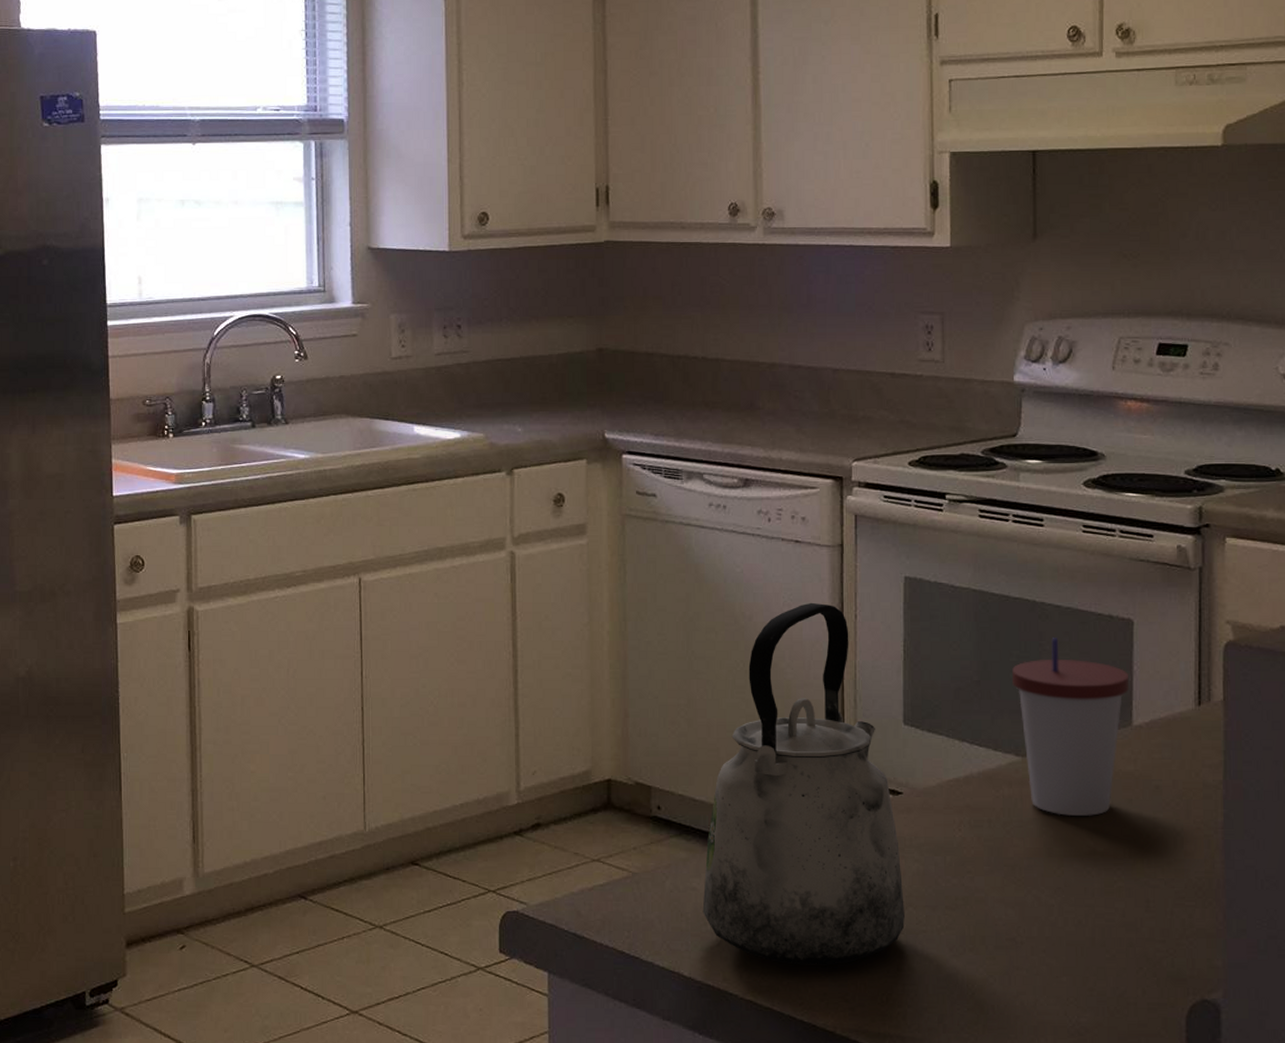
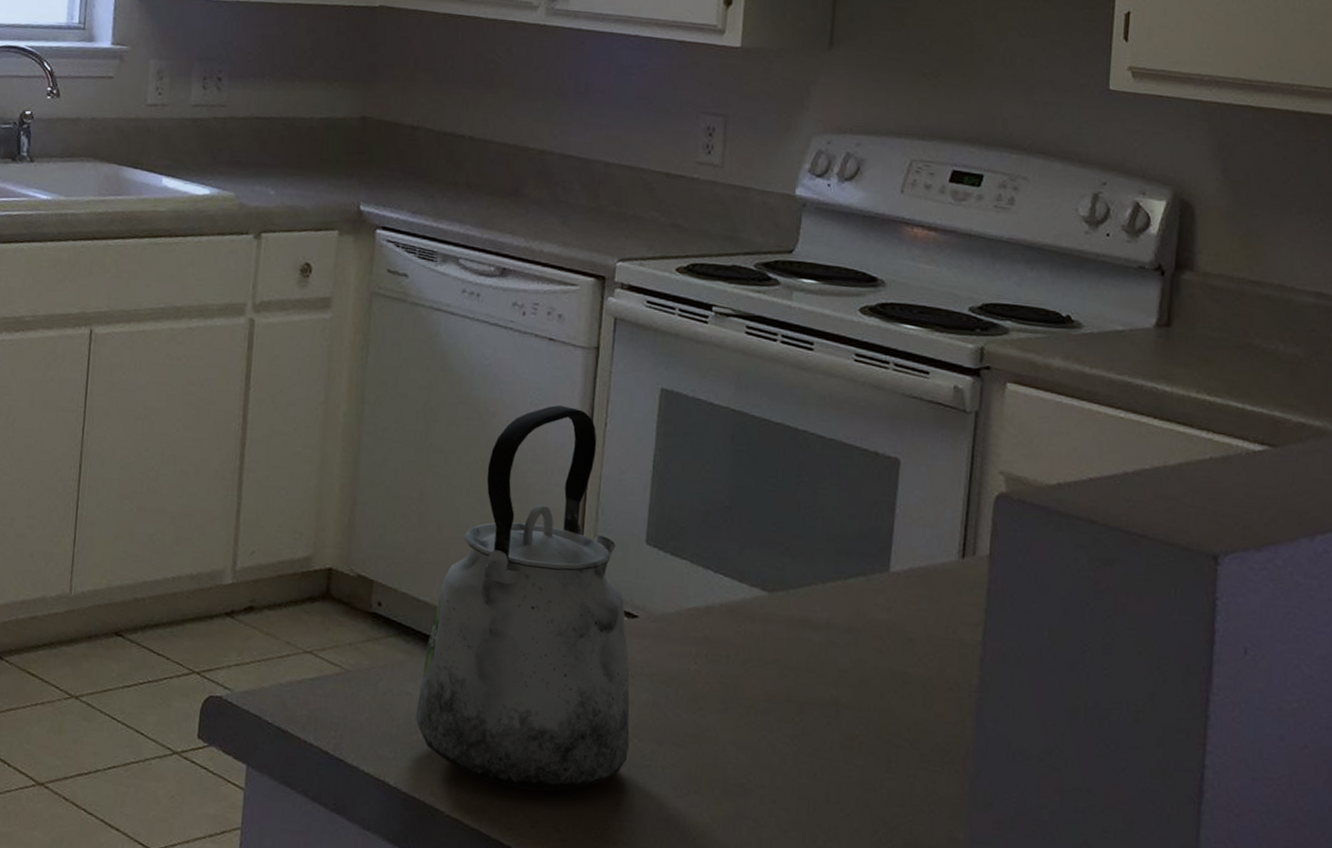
cup: present [1012,638,1129,816] -> none [765,469,890,663]

